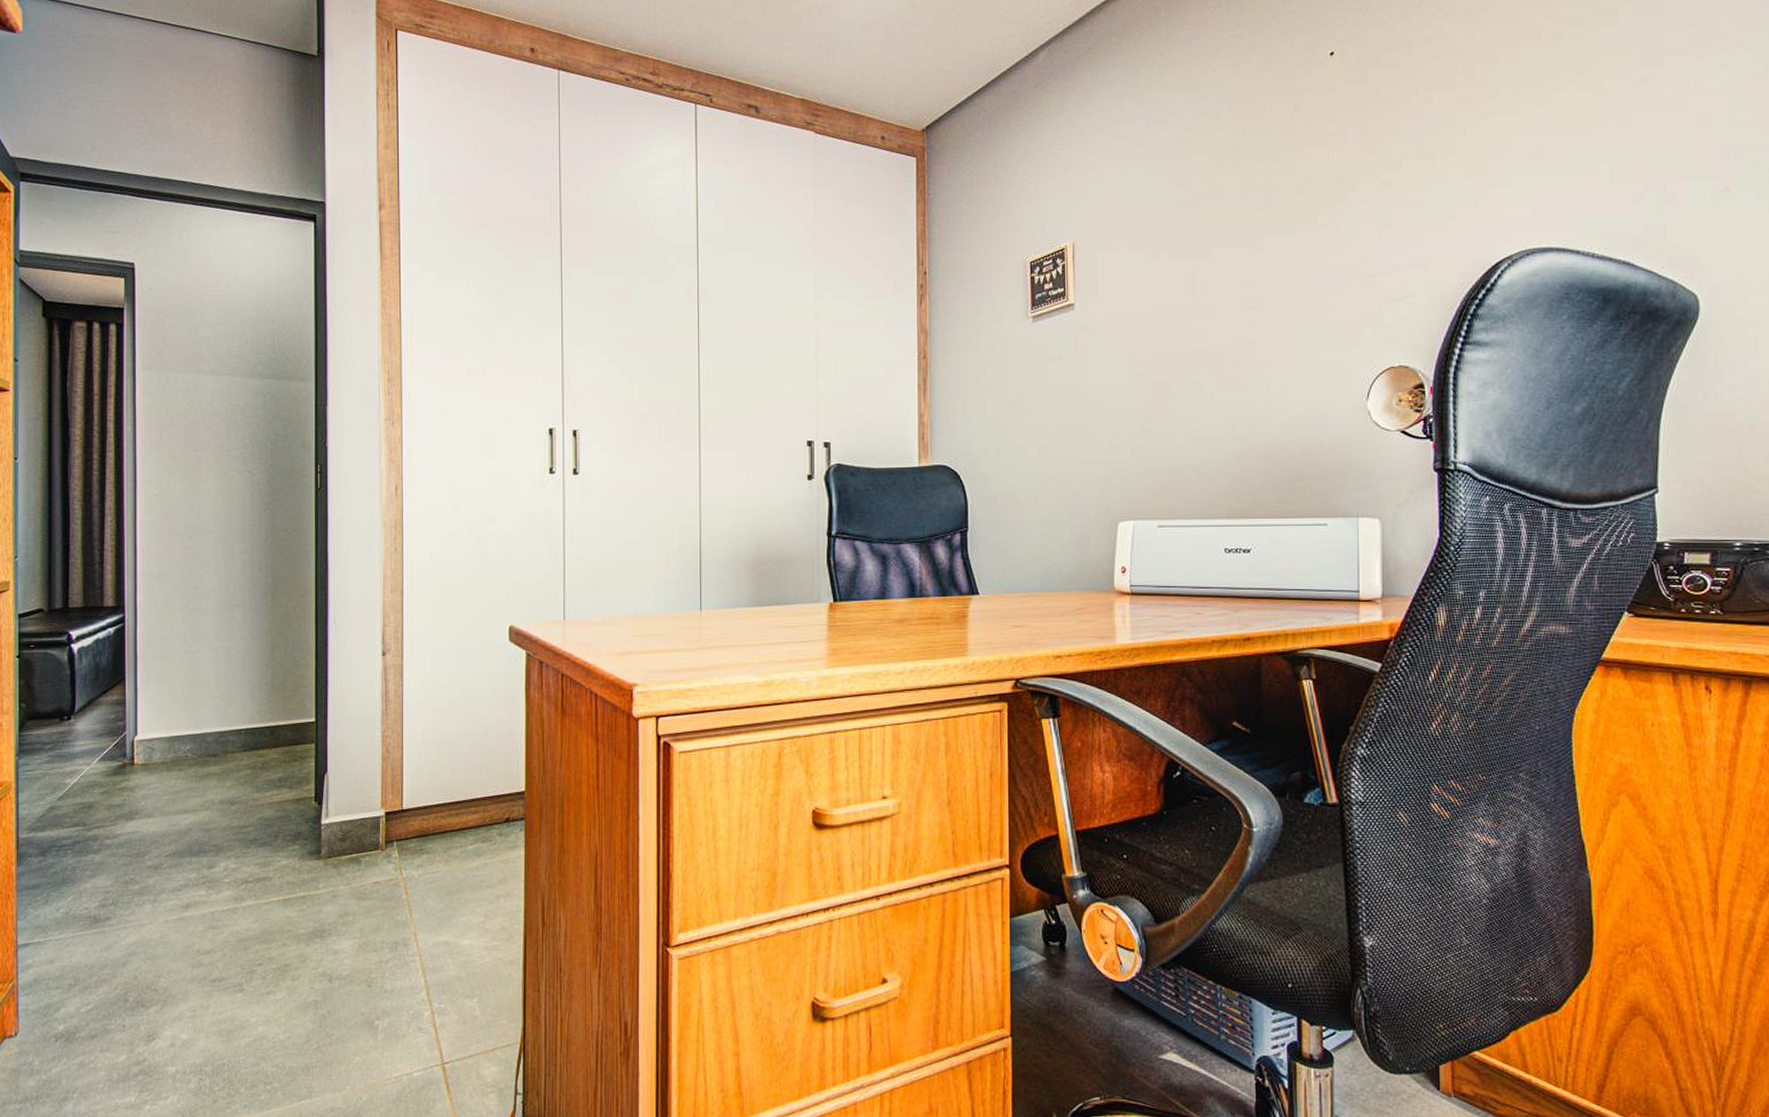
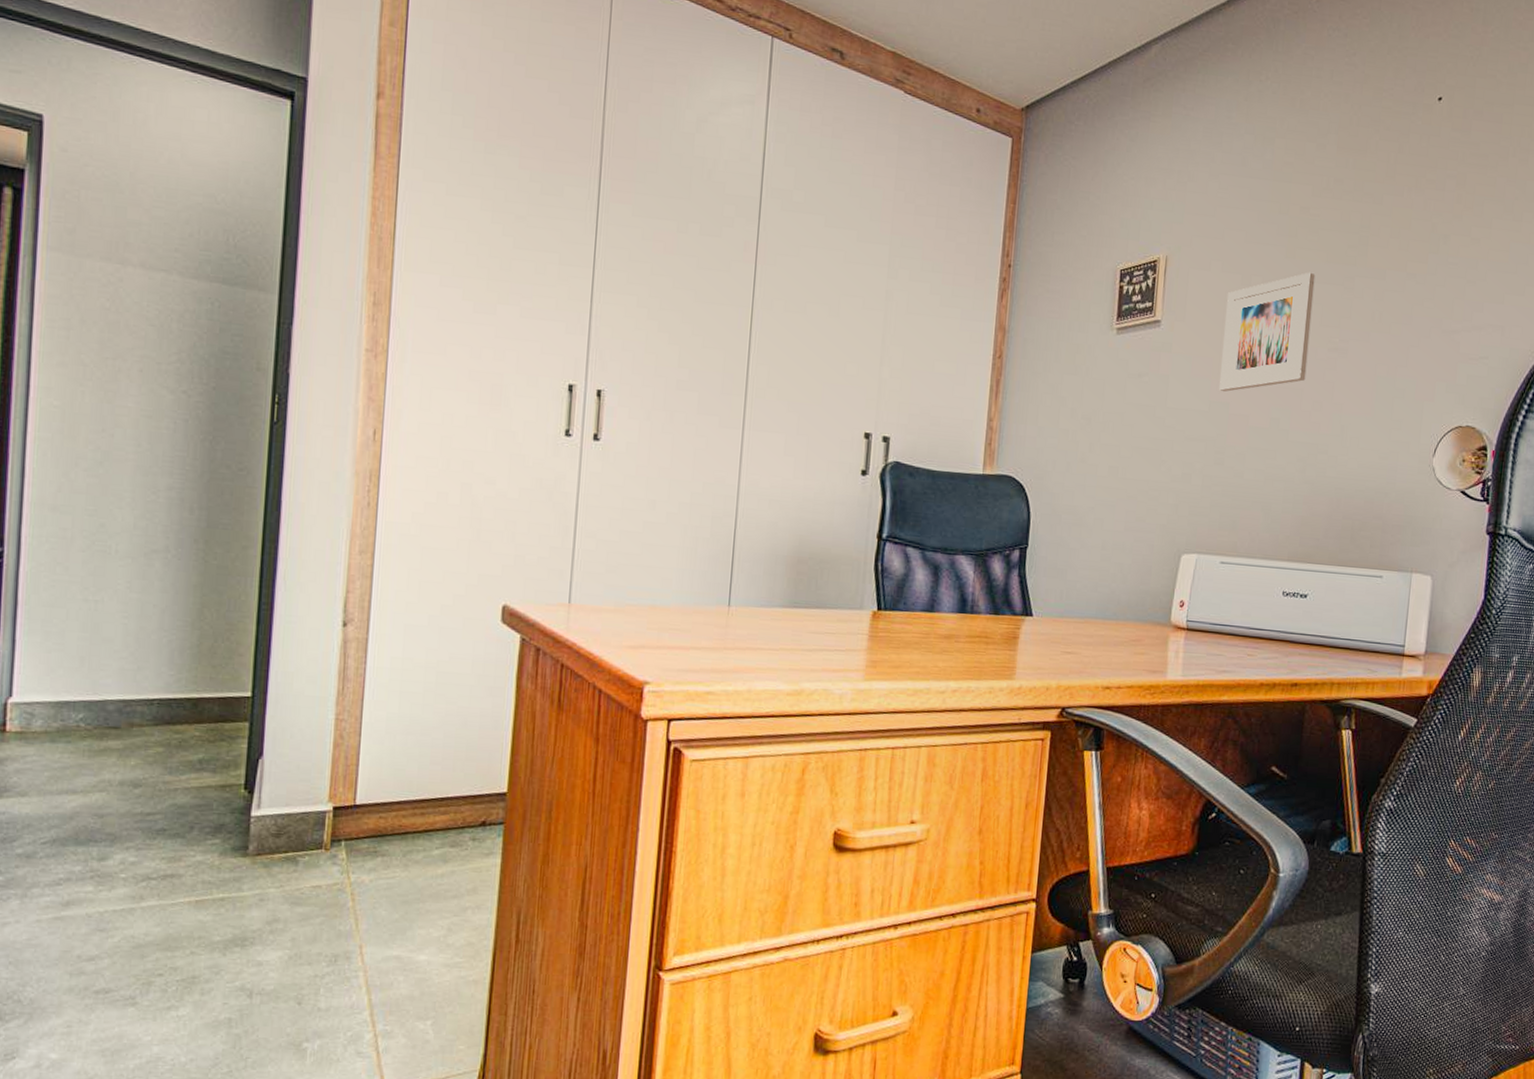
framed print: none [1137,238,1225,363] -> present [1219,272,1316,392]

